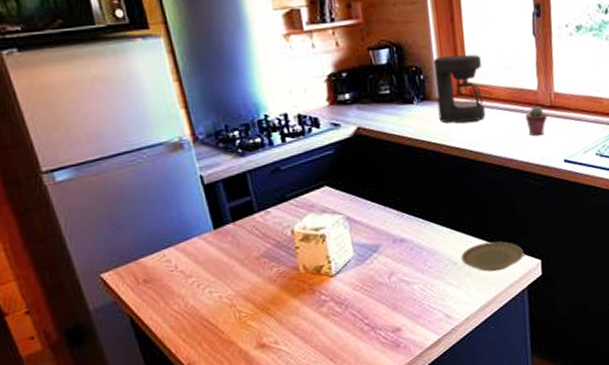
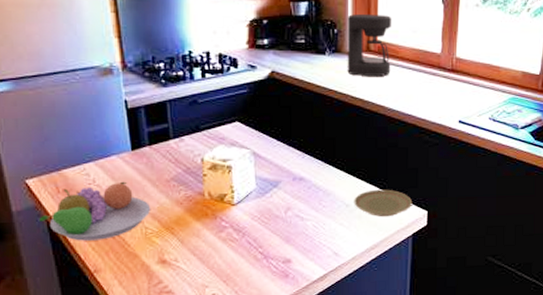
fruit bowl: none [120,264,243,334] -> present [39,181,151,241]
potted succulent: present [525,106,547,136] -> none [427,69,447,96]

